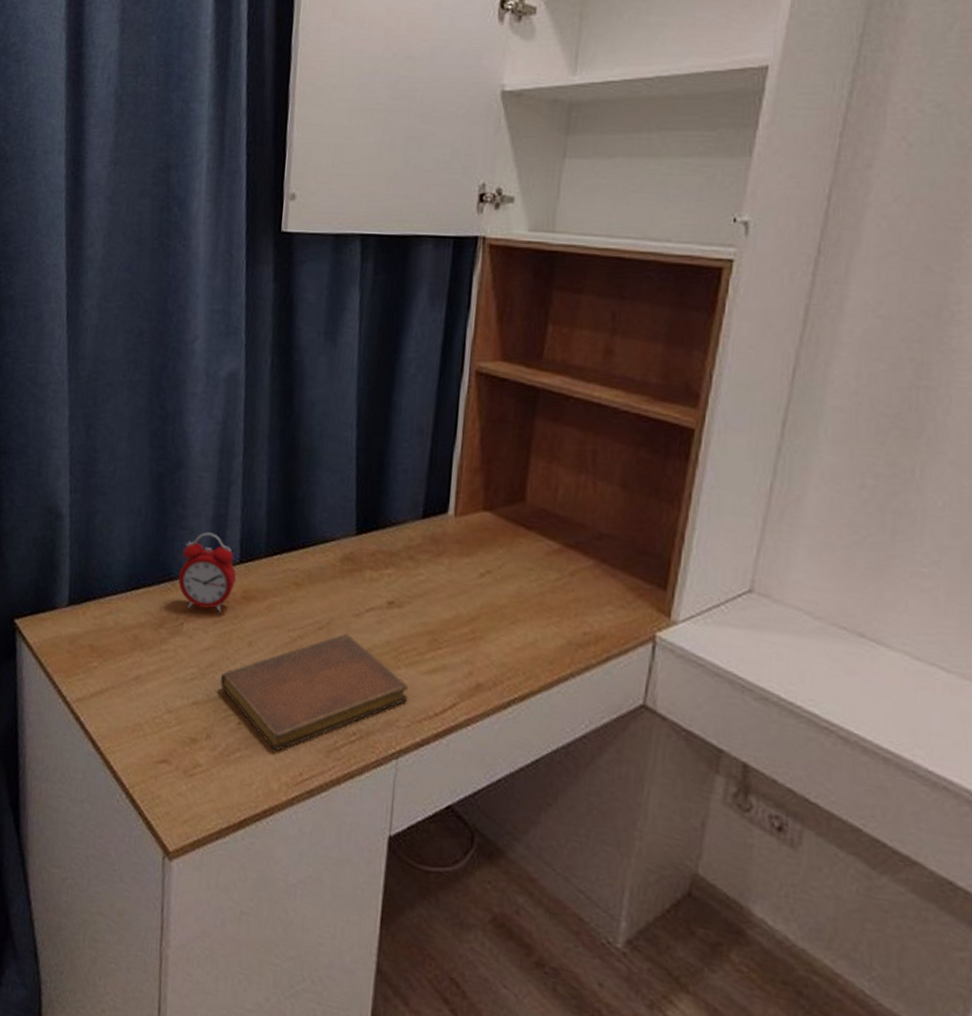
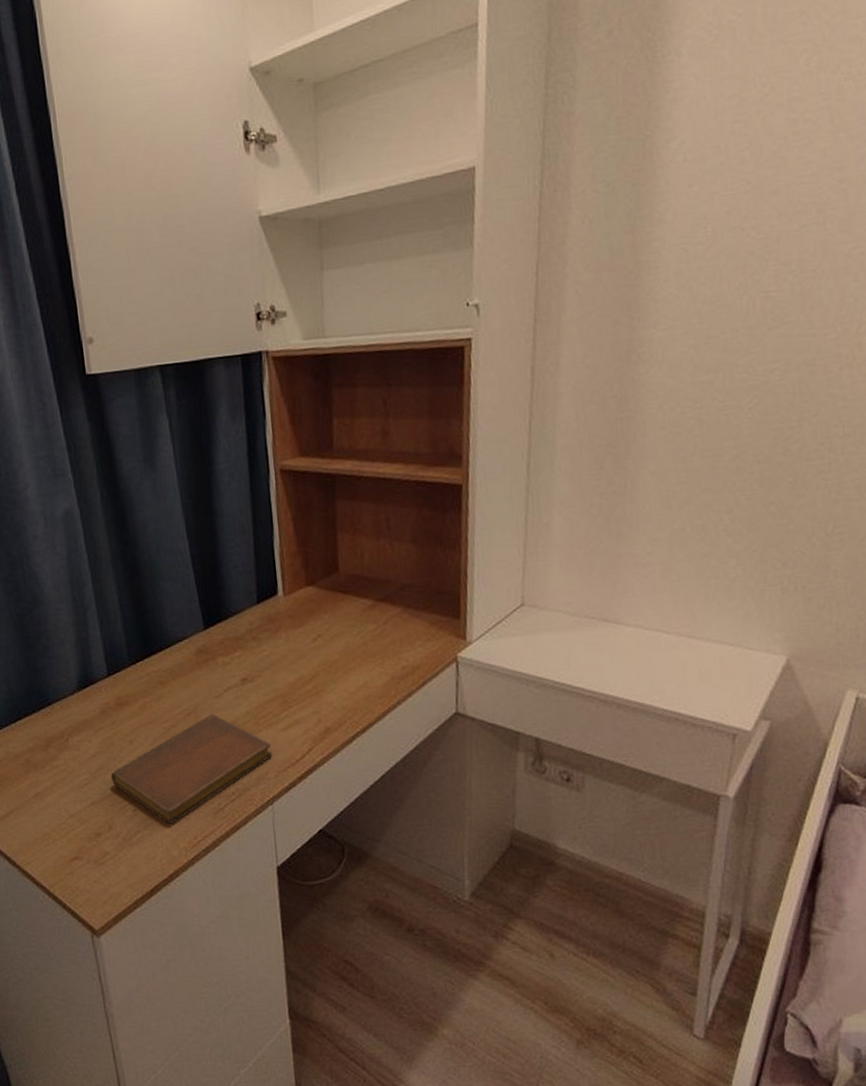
alarm clock: present [178,532,236,614] -> none [55,656,108,725]

